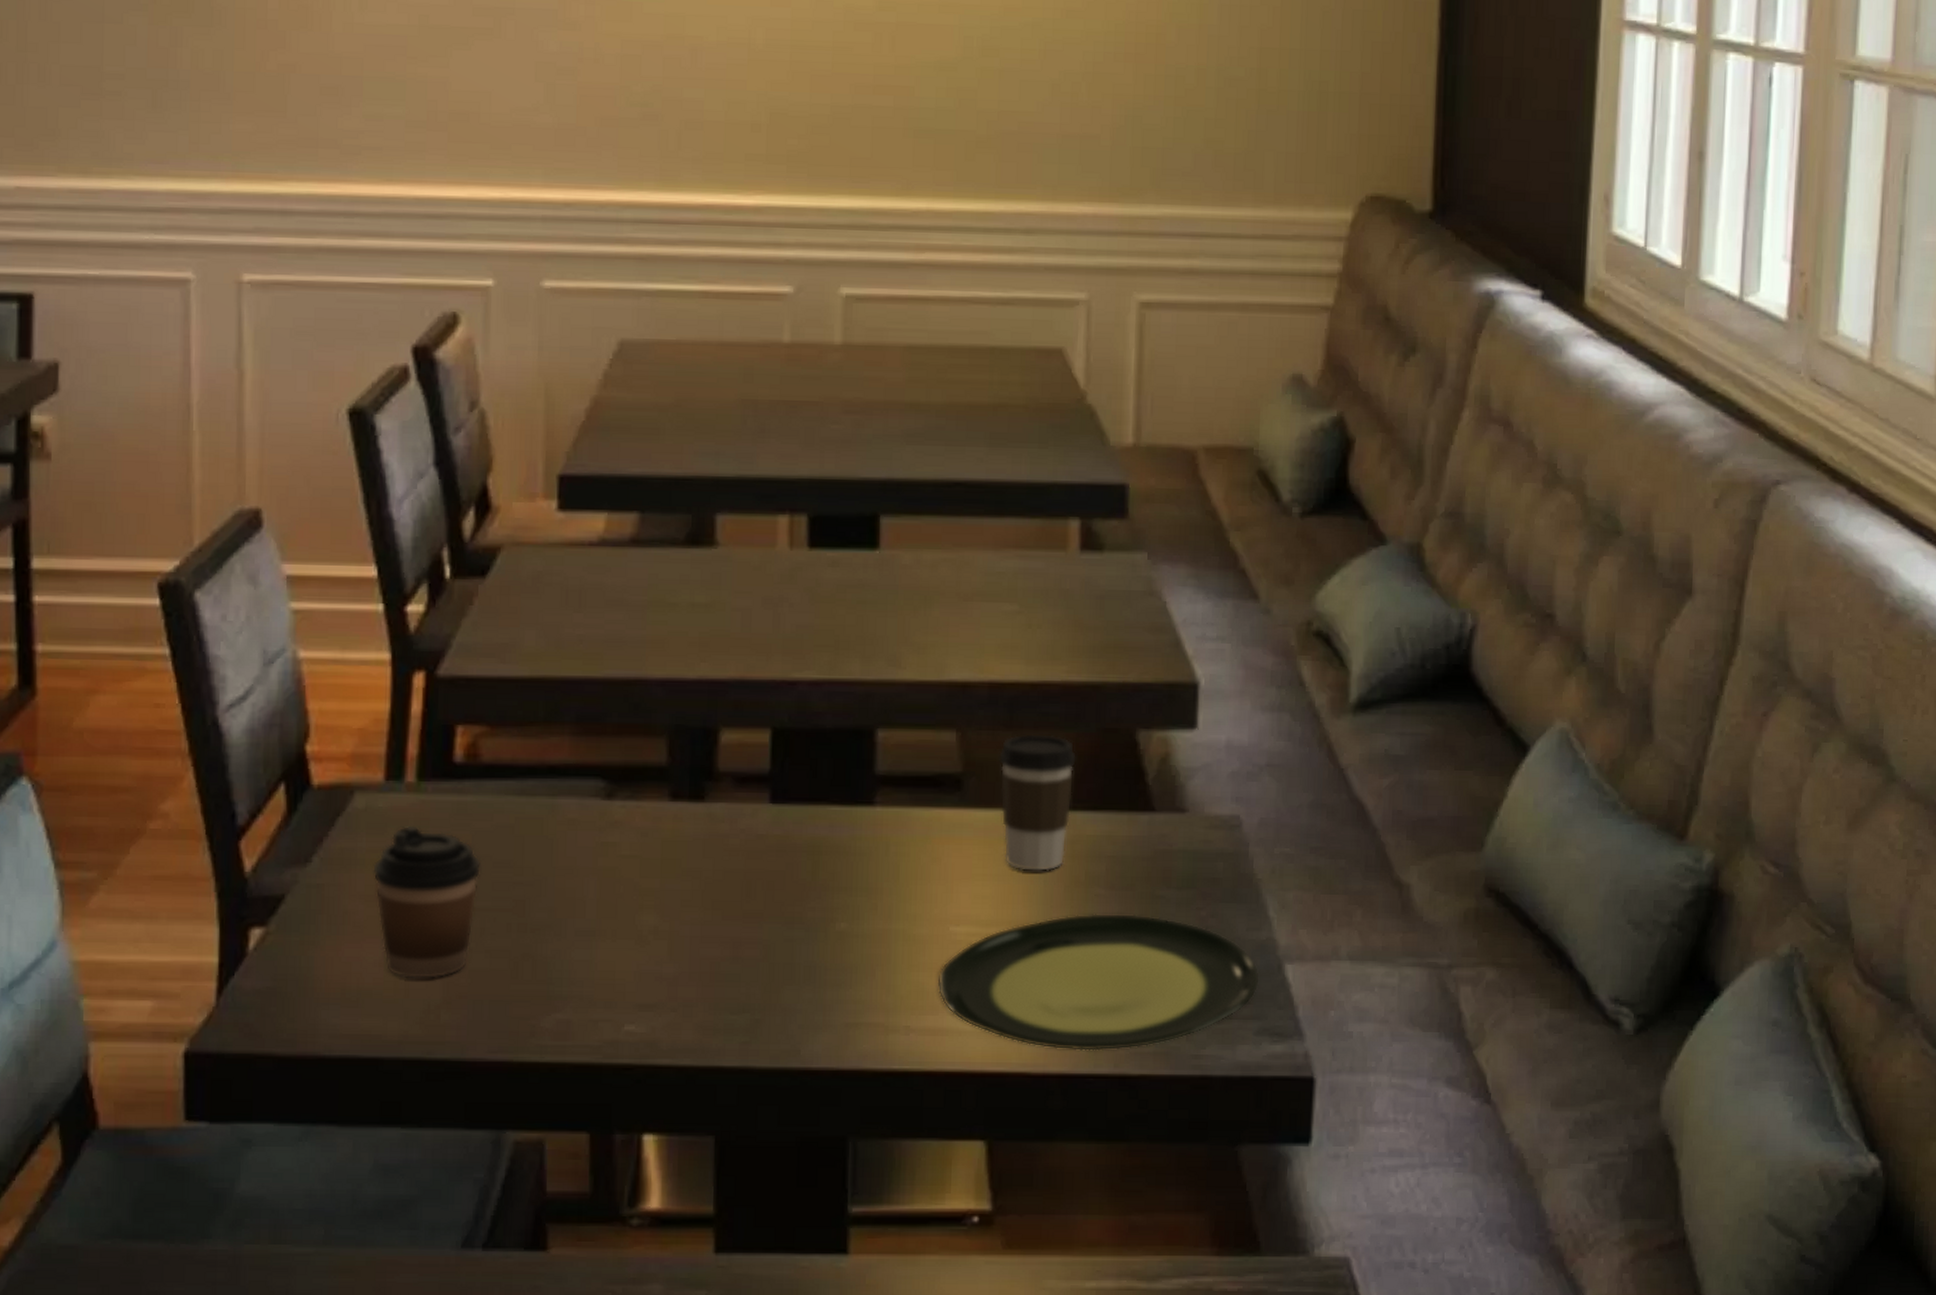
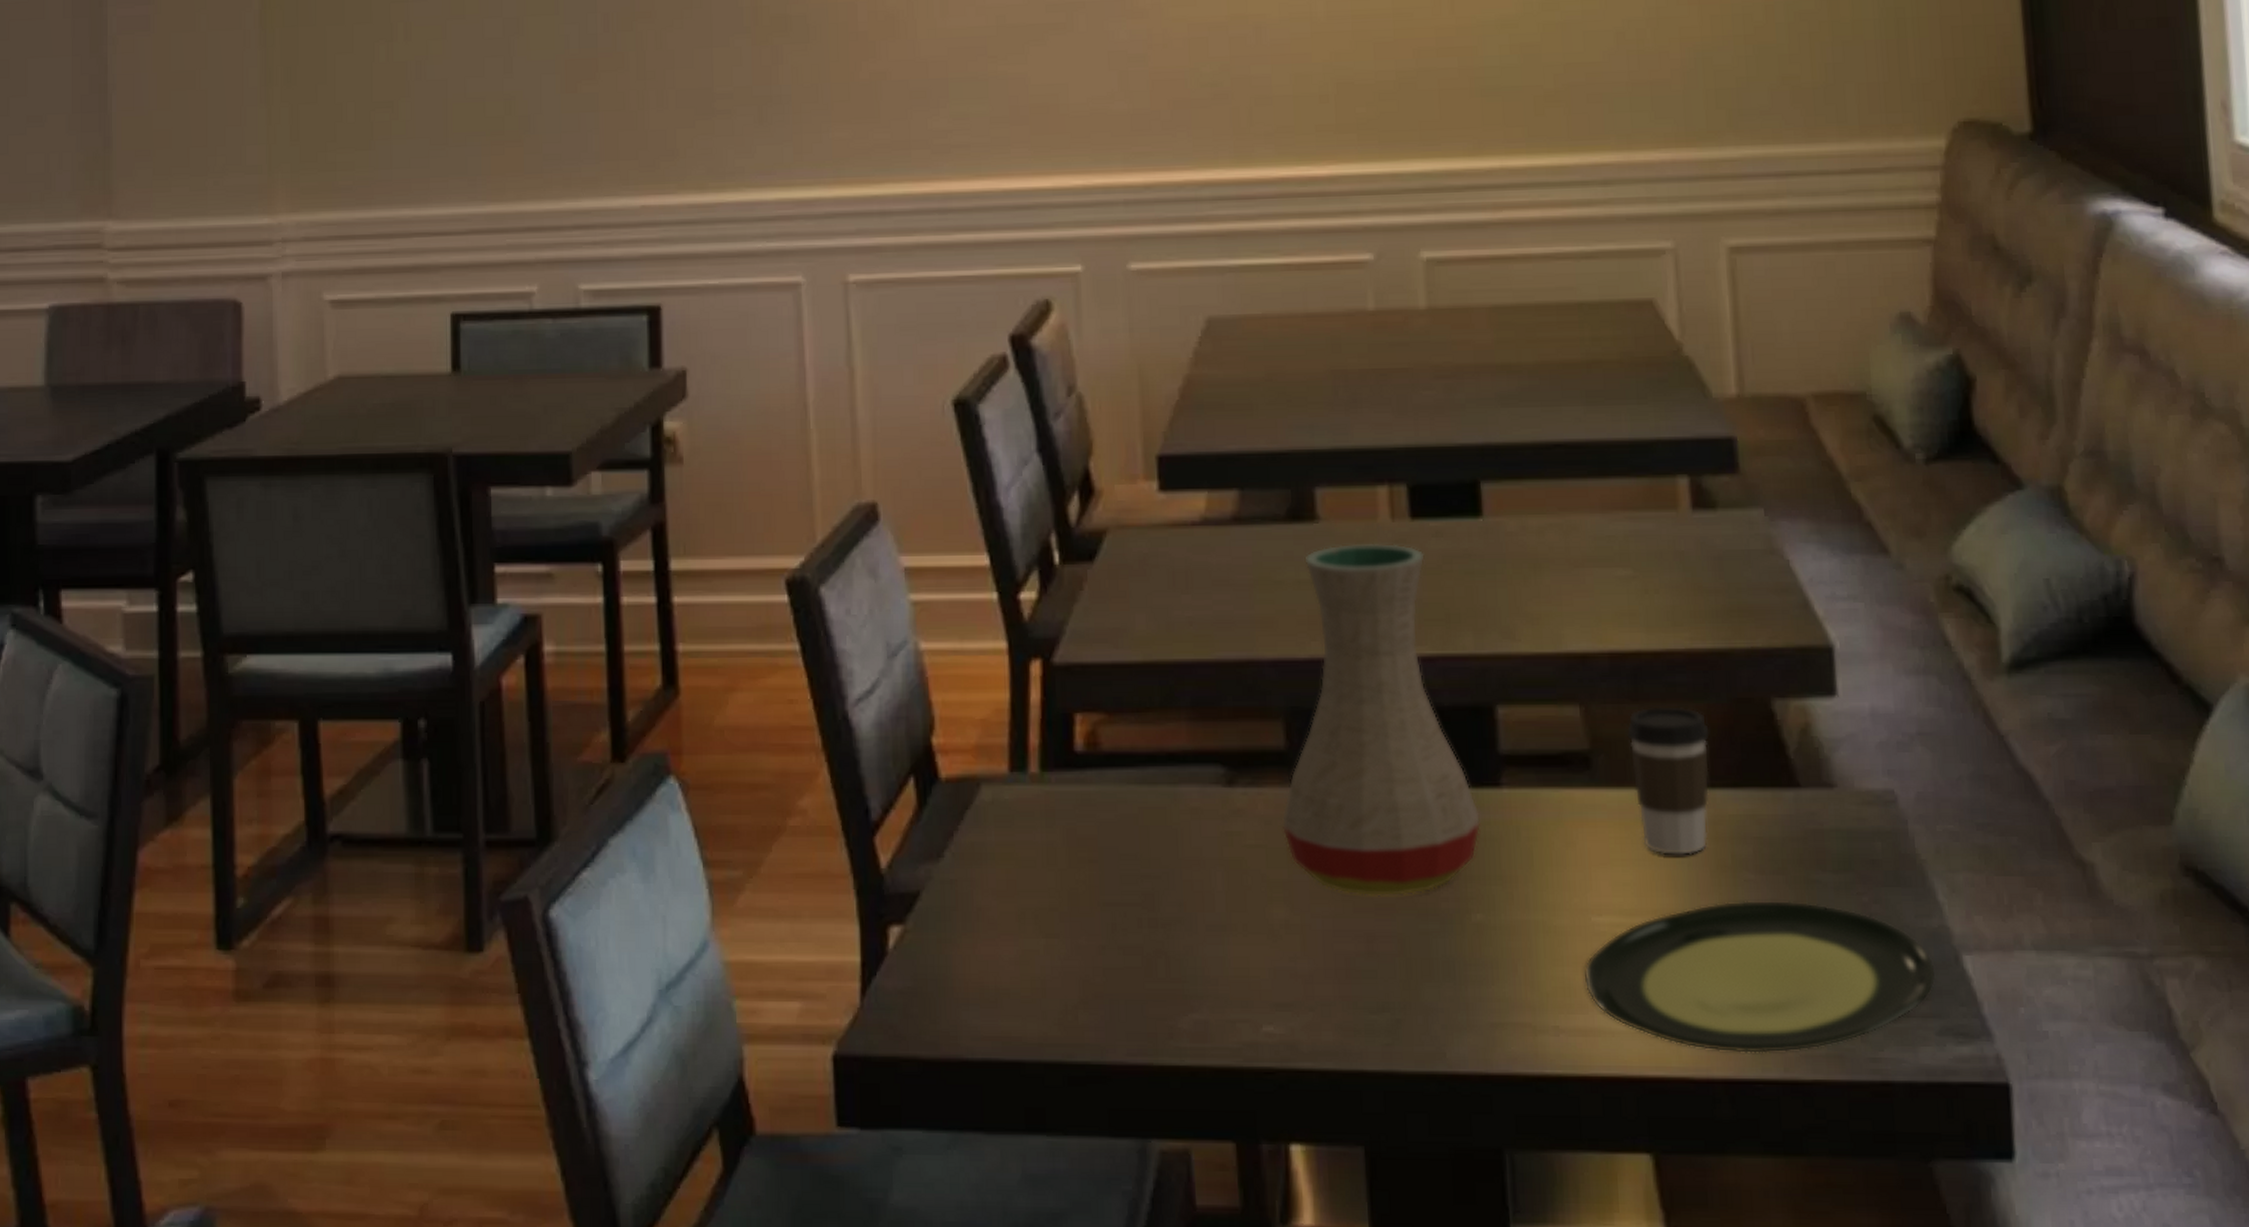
coffee cup: present [373,825,482,980] -> none [1003,817,1109,978]
vase: none [657,569,853,906] -> present [1281,543,1482,897]

